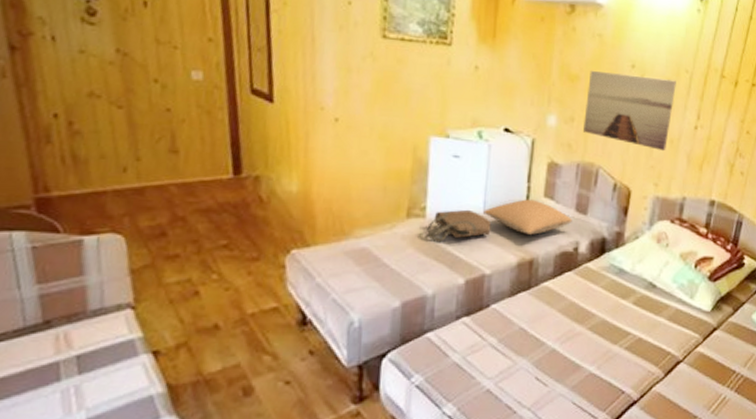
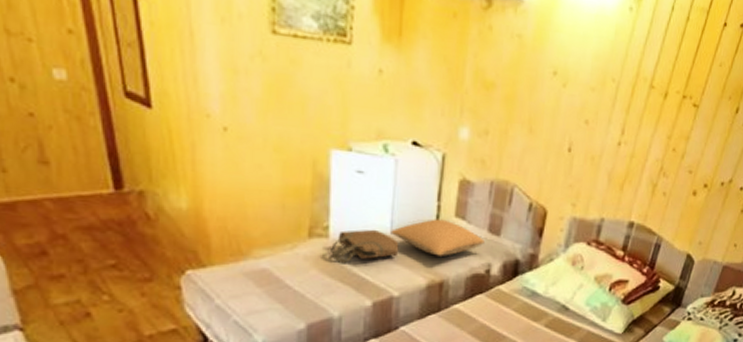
wall art: present [582,70,676,151] -> none [497,76,601,169]

